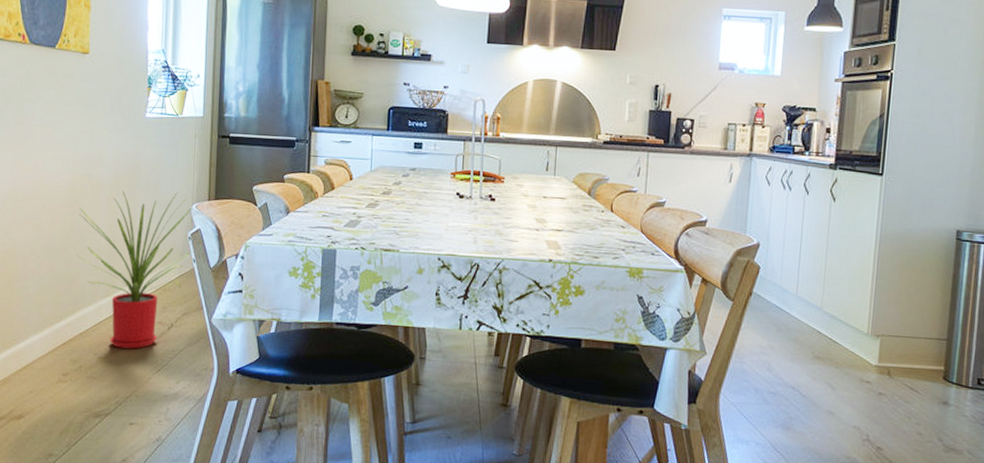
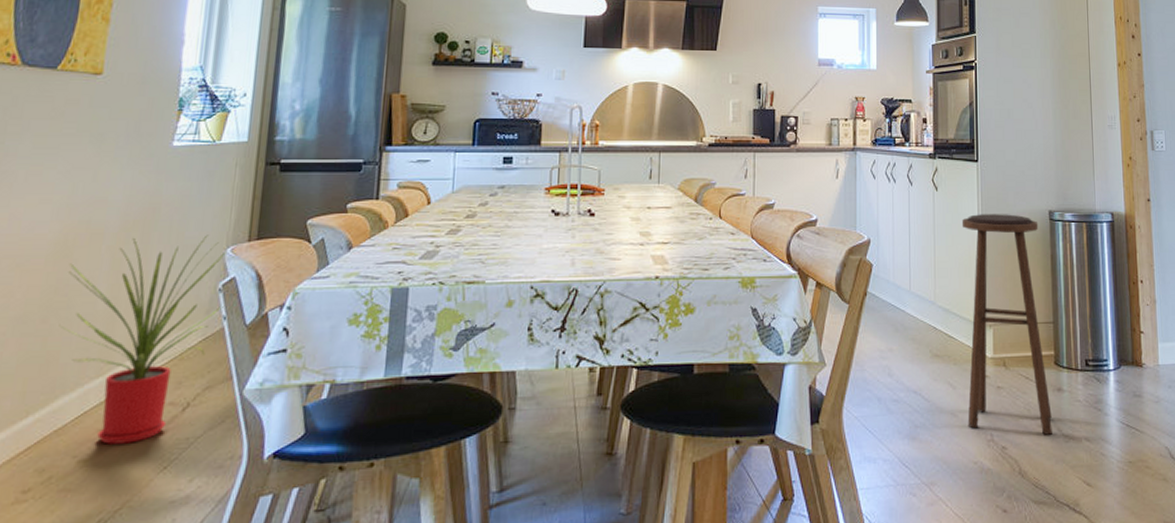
stool: none [844,227,943,443] -> present [961,214,1052,435]

